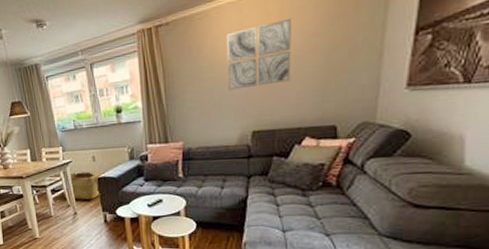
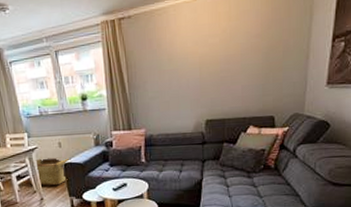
wall art: present [227,18,291,90] -> none [183,20,238,82]

